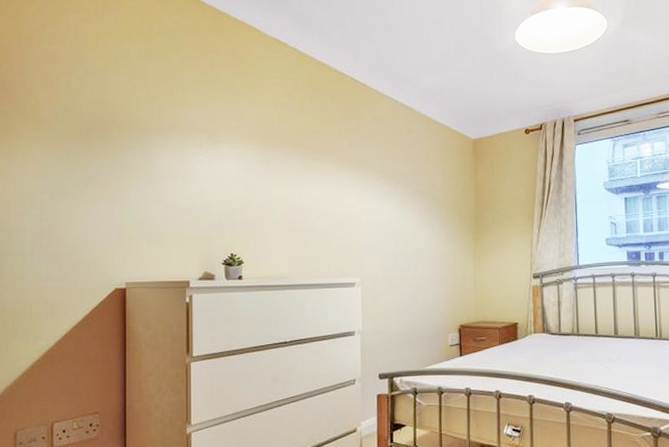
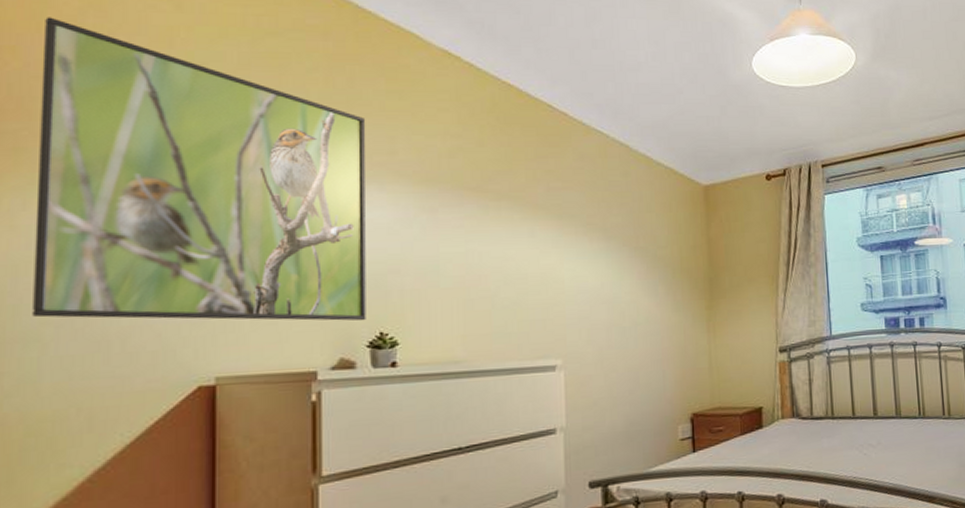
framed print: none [18,31,222,245] -> present [32,17,366,321]

